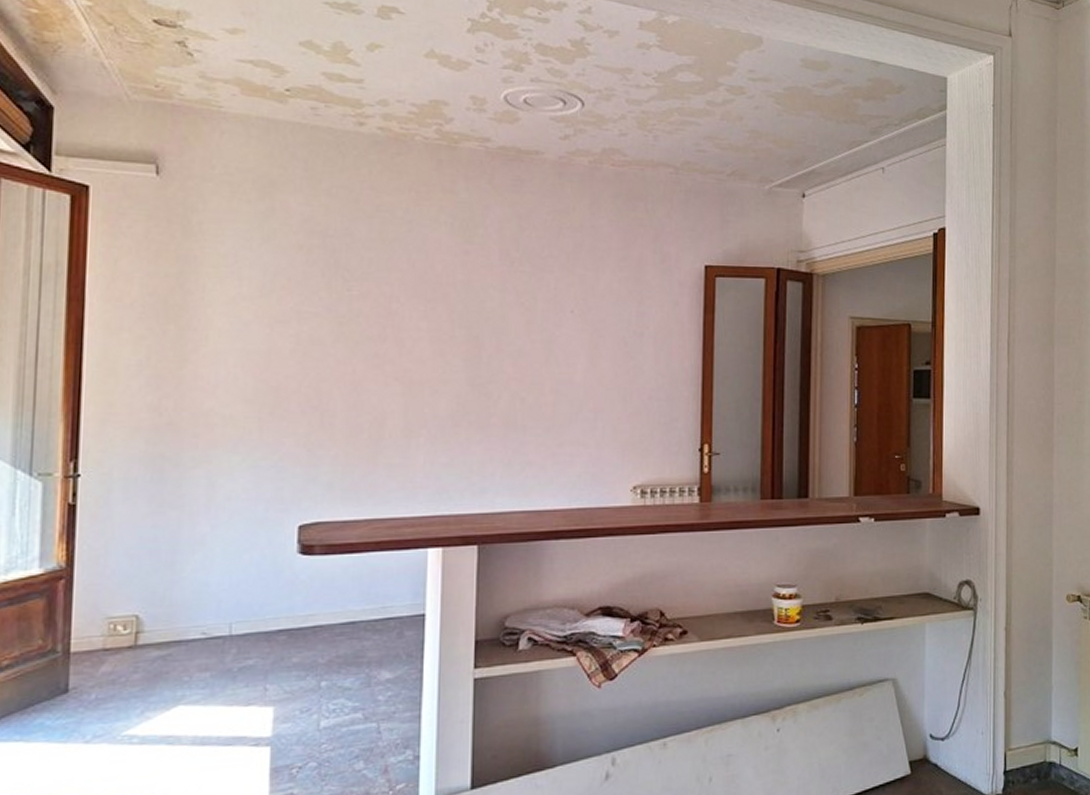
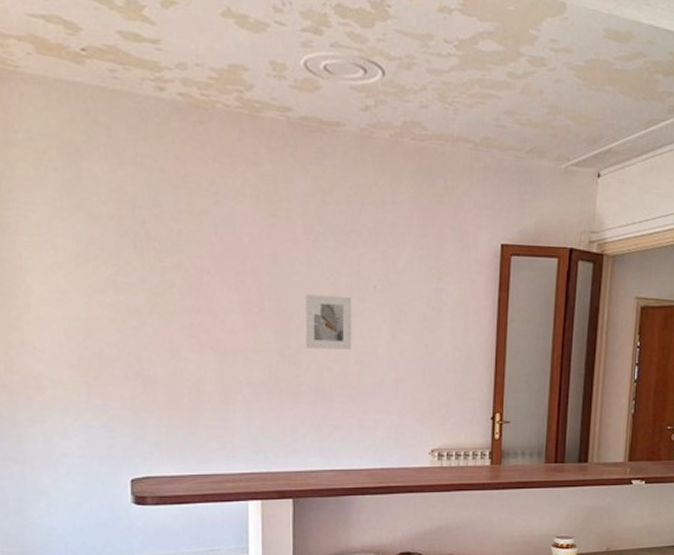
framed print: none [496,321,548,378] -> present [304,294,352,349]

